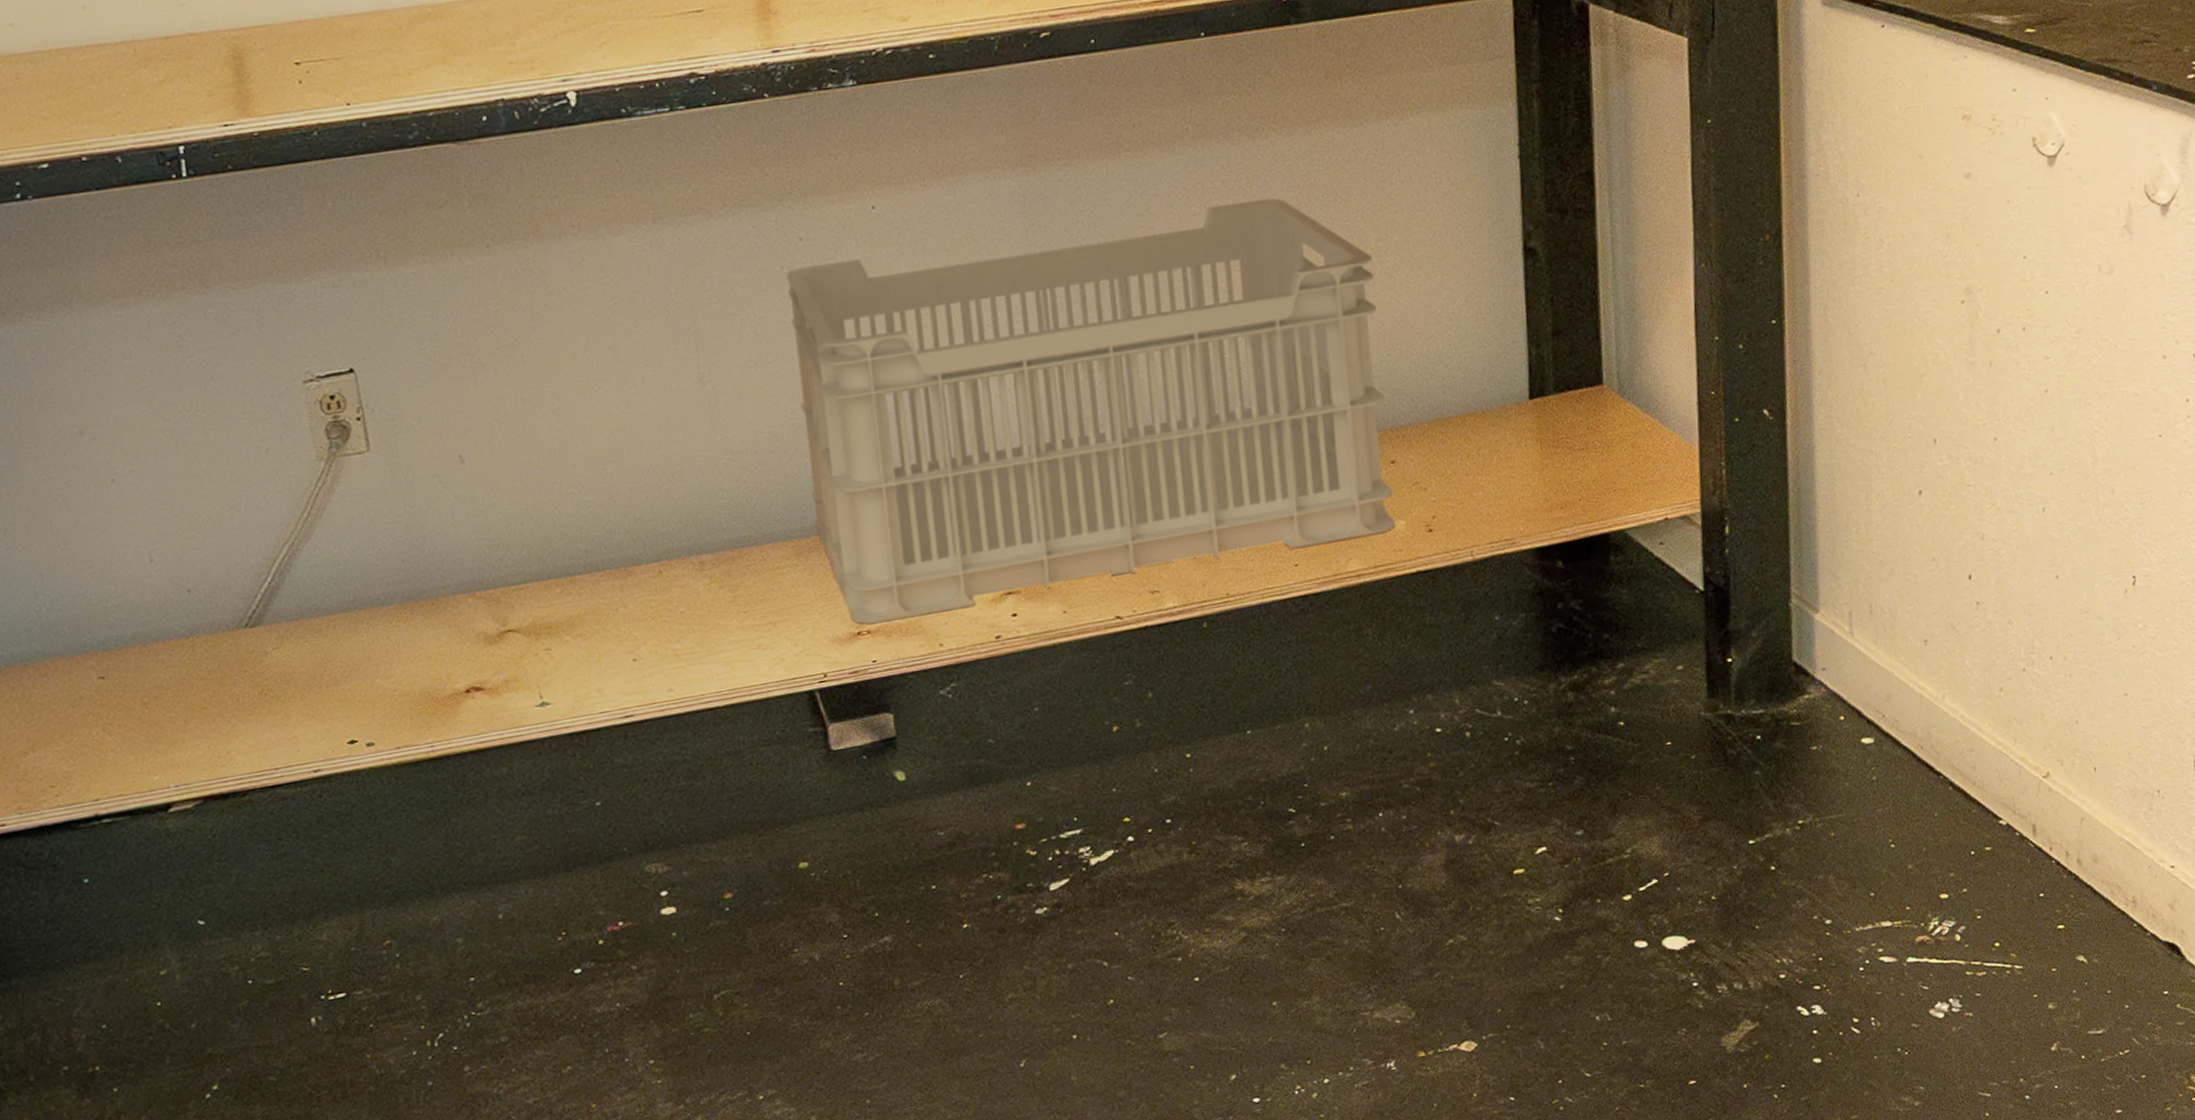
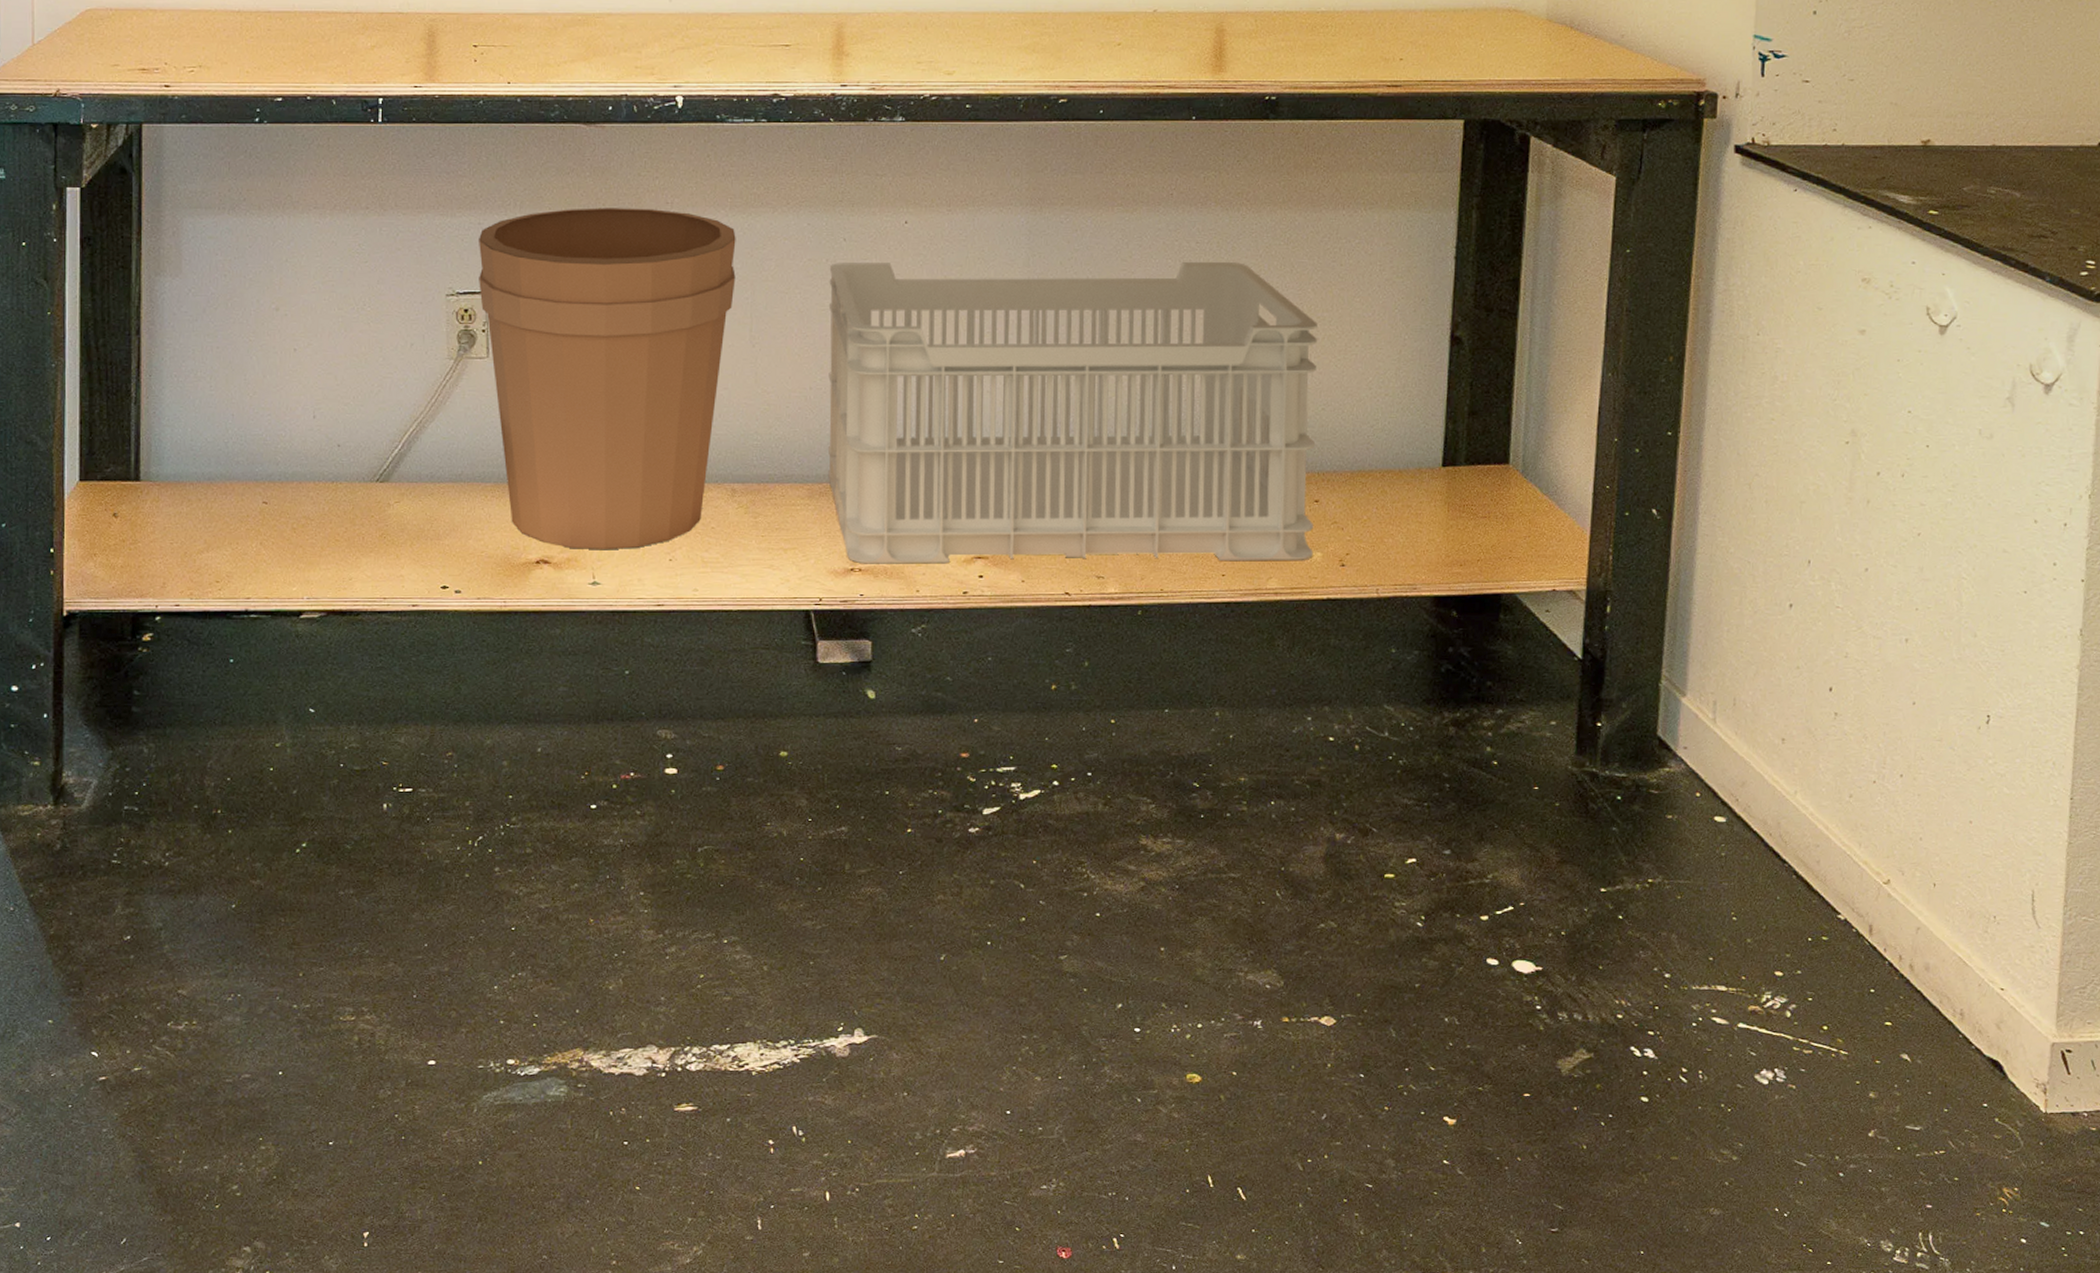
bucket: none [336,234,672,668] -> present [479,208,736,550]

